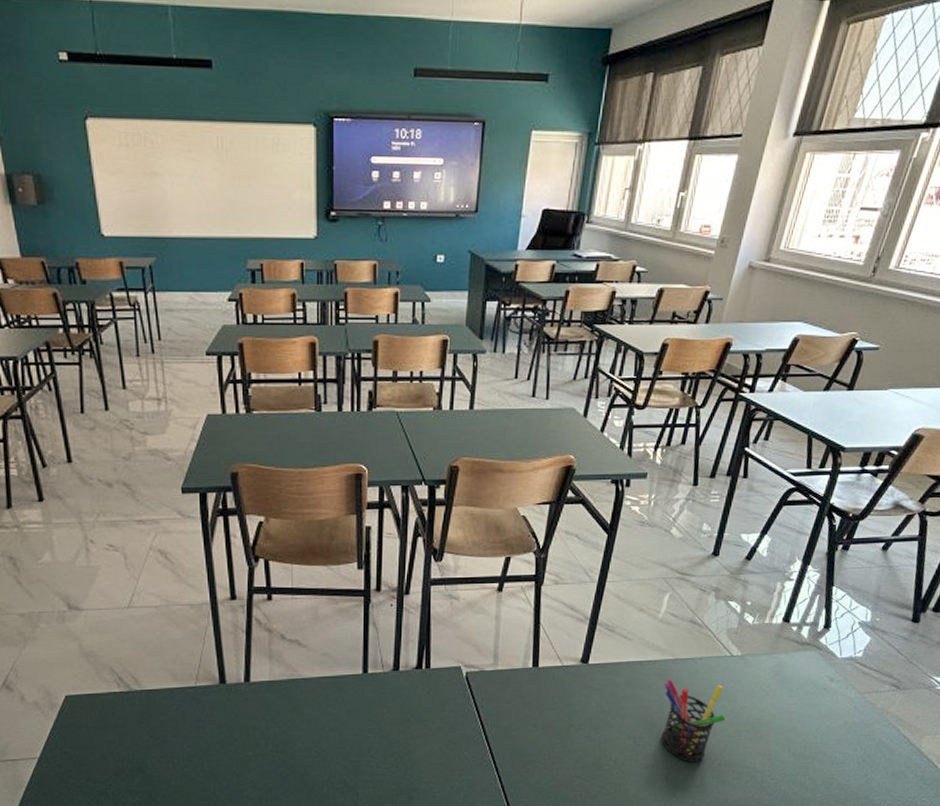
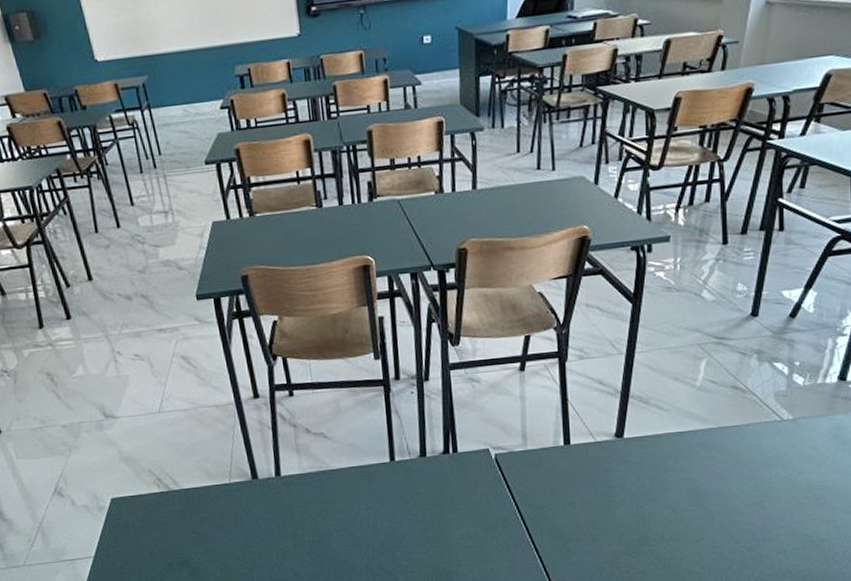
pen holder: present [661,679,725,762] -> none [709,449,780,534]

